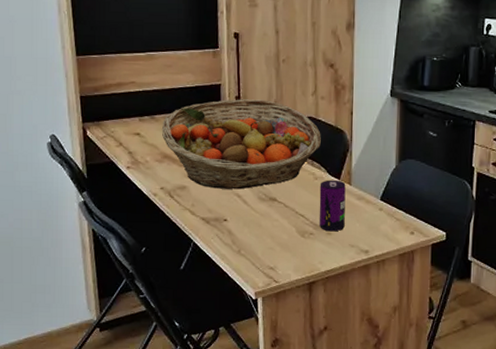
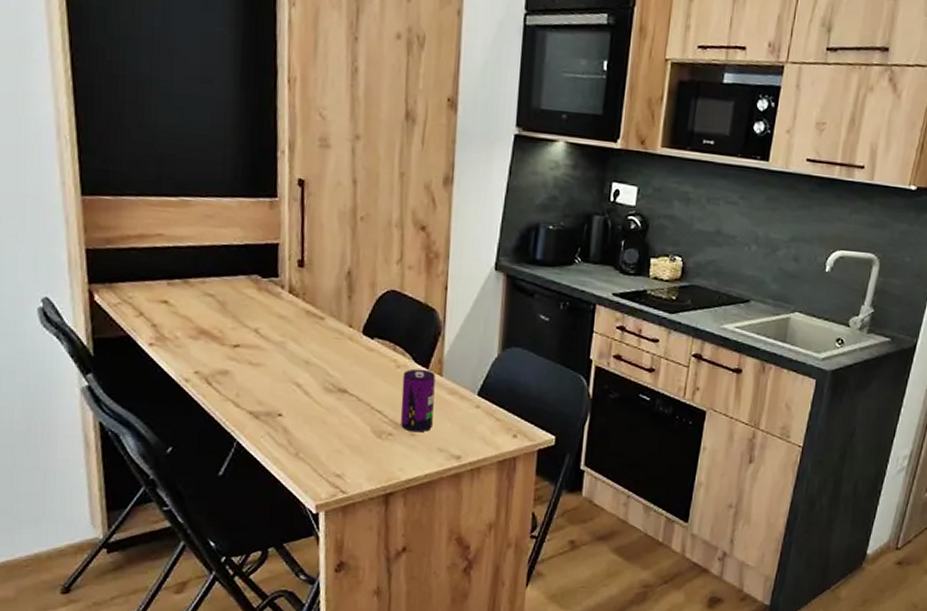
fruit basket: present [162,99,321,190] -> none [198,263,407,377]

